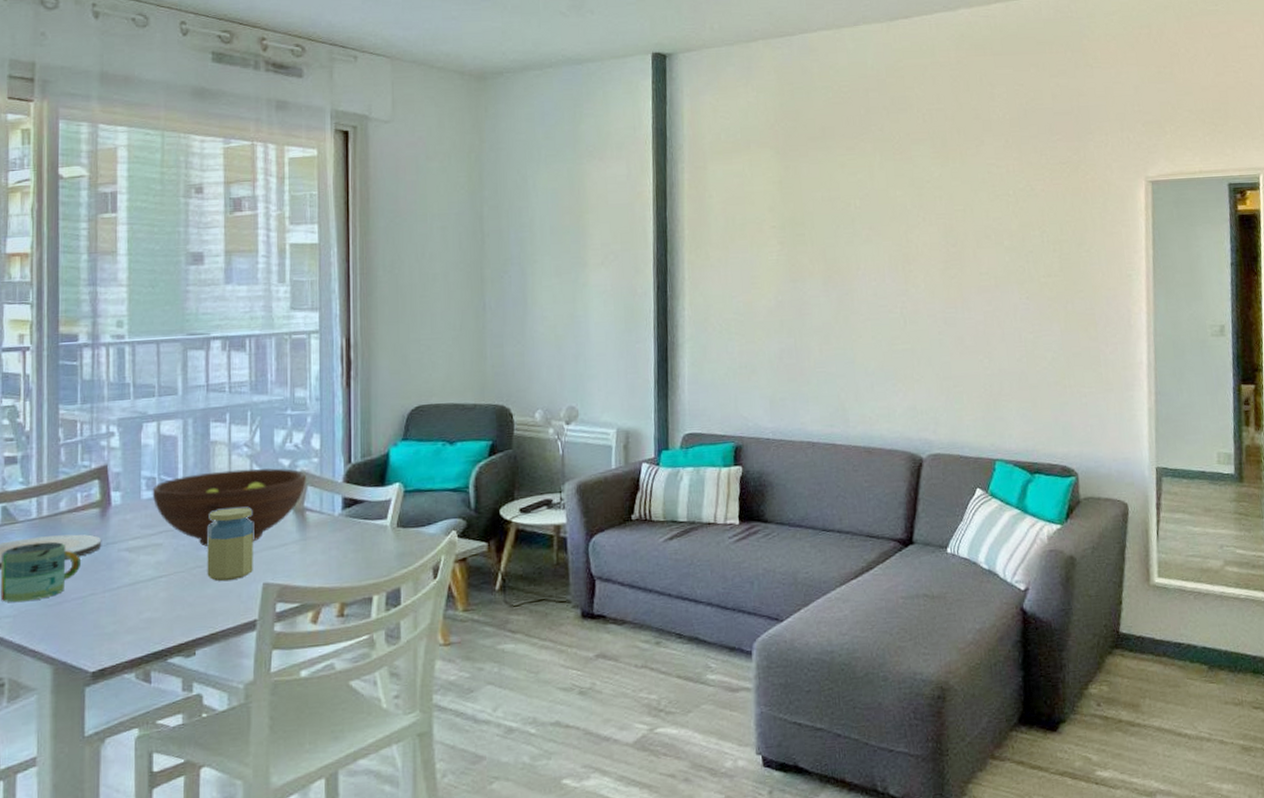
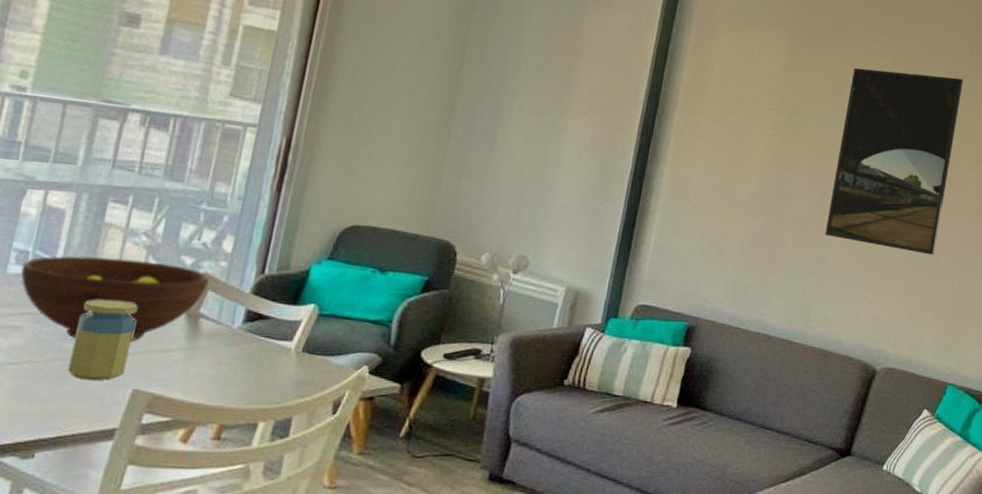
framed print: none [845,160,959,338] -> present [824,67,963,256]

